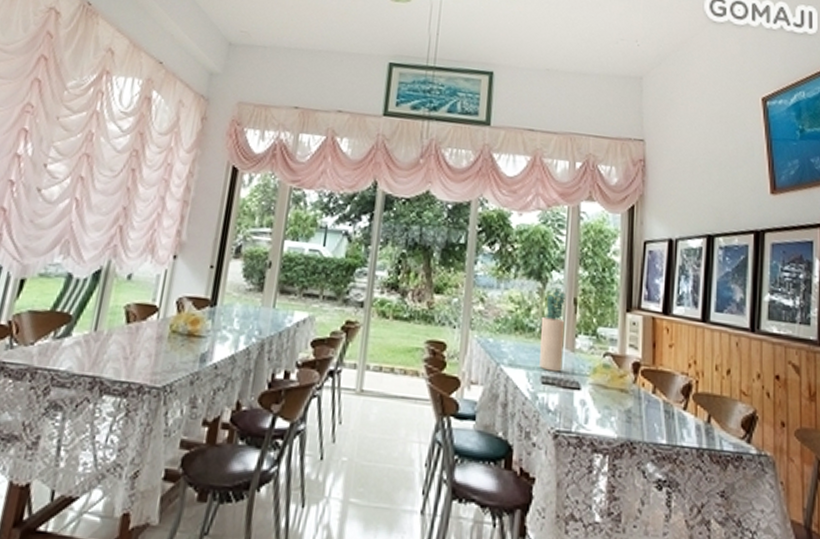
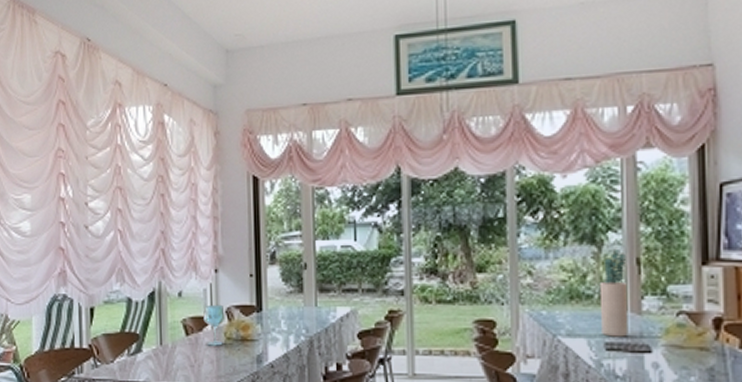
wine glass: none [147,292,176,339] -> present [203,304,226,346]

